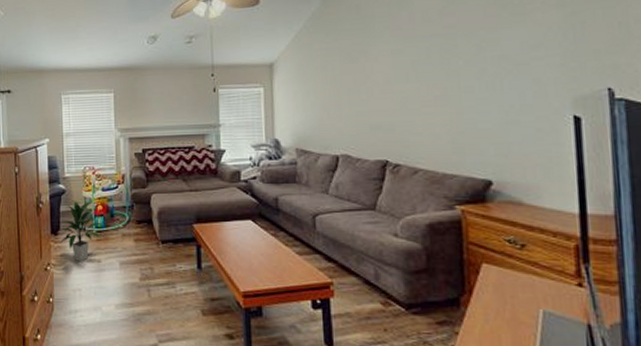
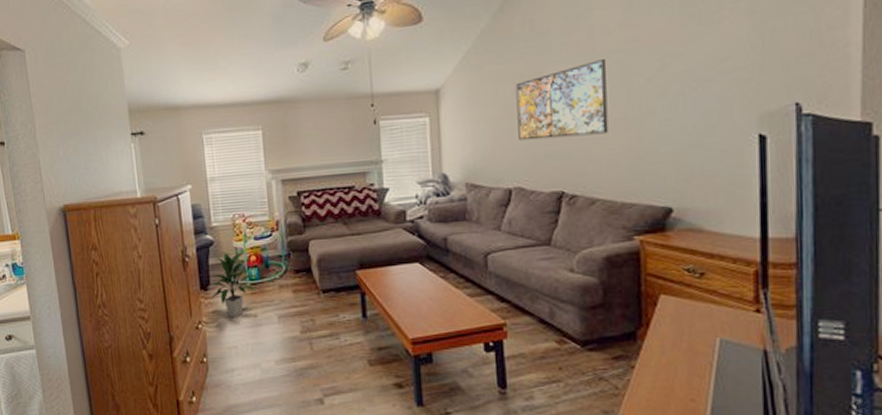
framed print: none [342,41,430,113] -> present [515,58,609,141]

